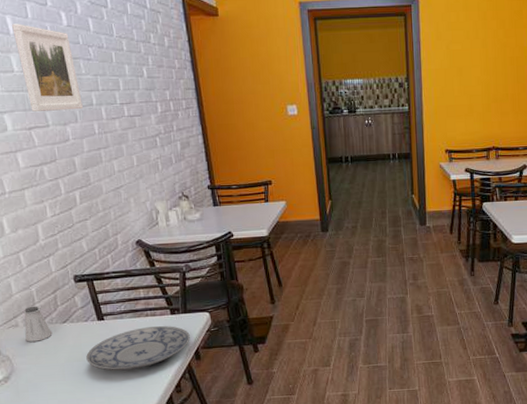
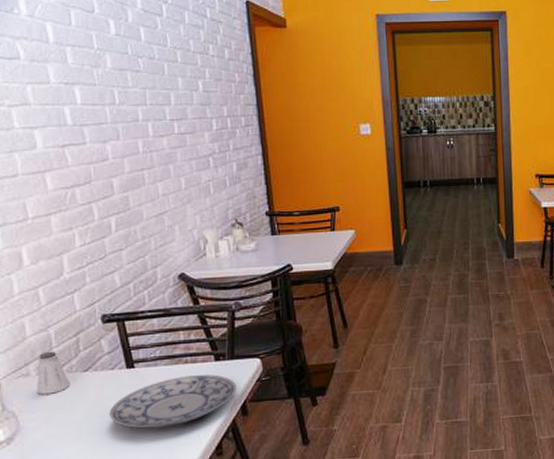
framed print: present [12,24,84,112] -> none [53,31,128,127]

